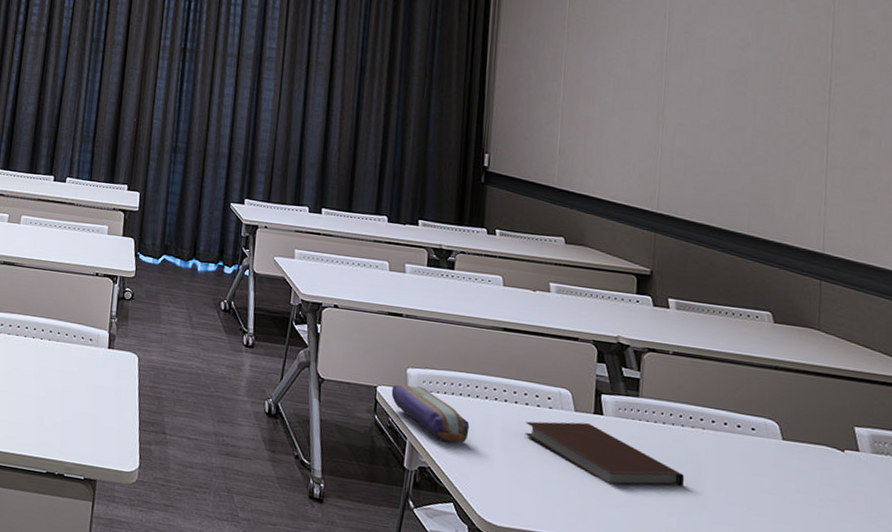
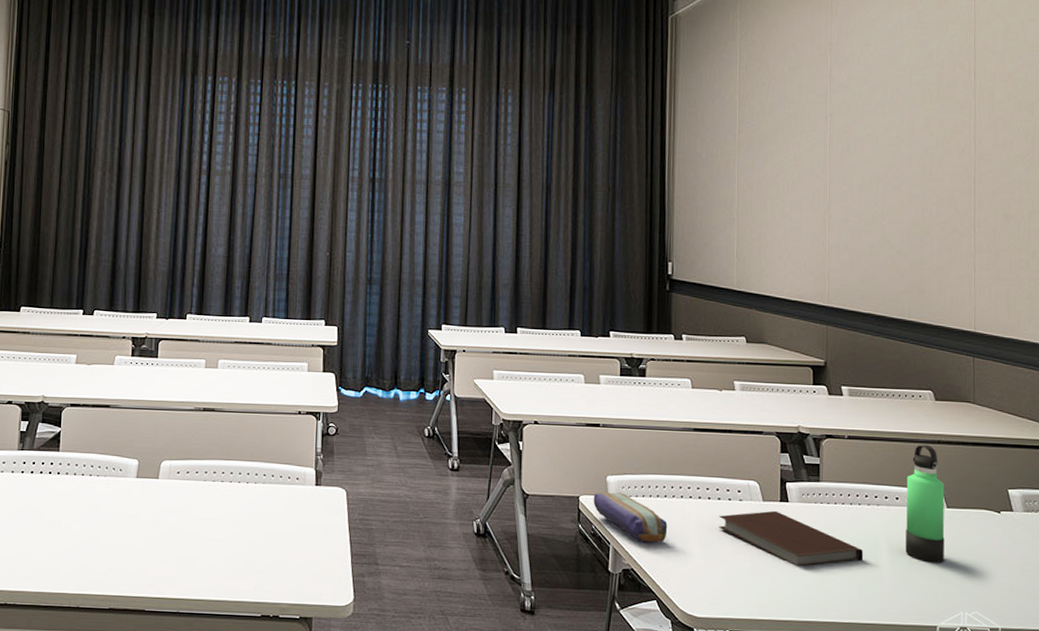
thermos bottle: none [732,368,781,499] -> present [905,444,945,563]

